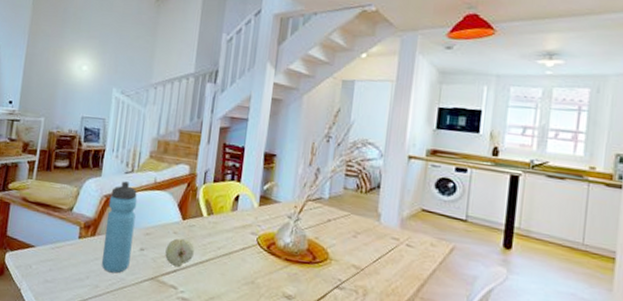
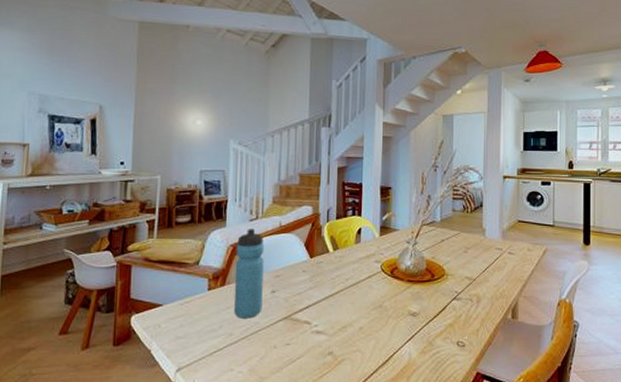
fruit: present [165,238,194,268] -> none [296,276,324,304]

